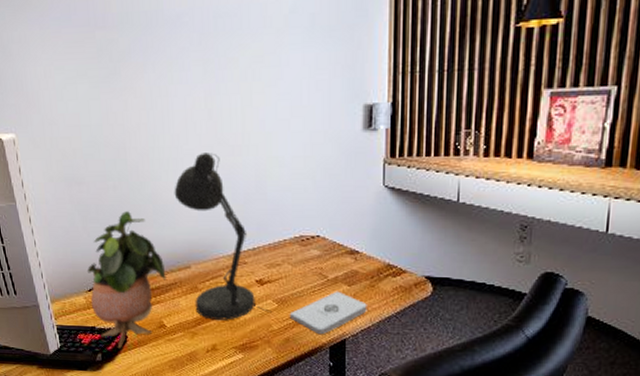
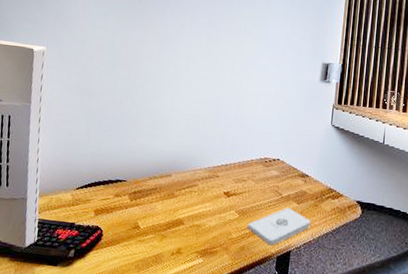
potted plant: present [86,211,166,348] -> none [76,122,150,246]
desk lamp: present [174,153,272,320] -> none [169,82,233,226]

